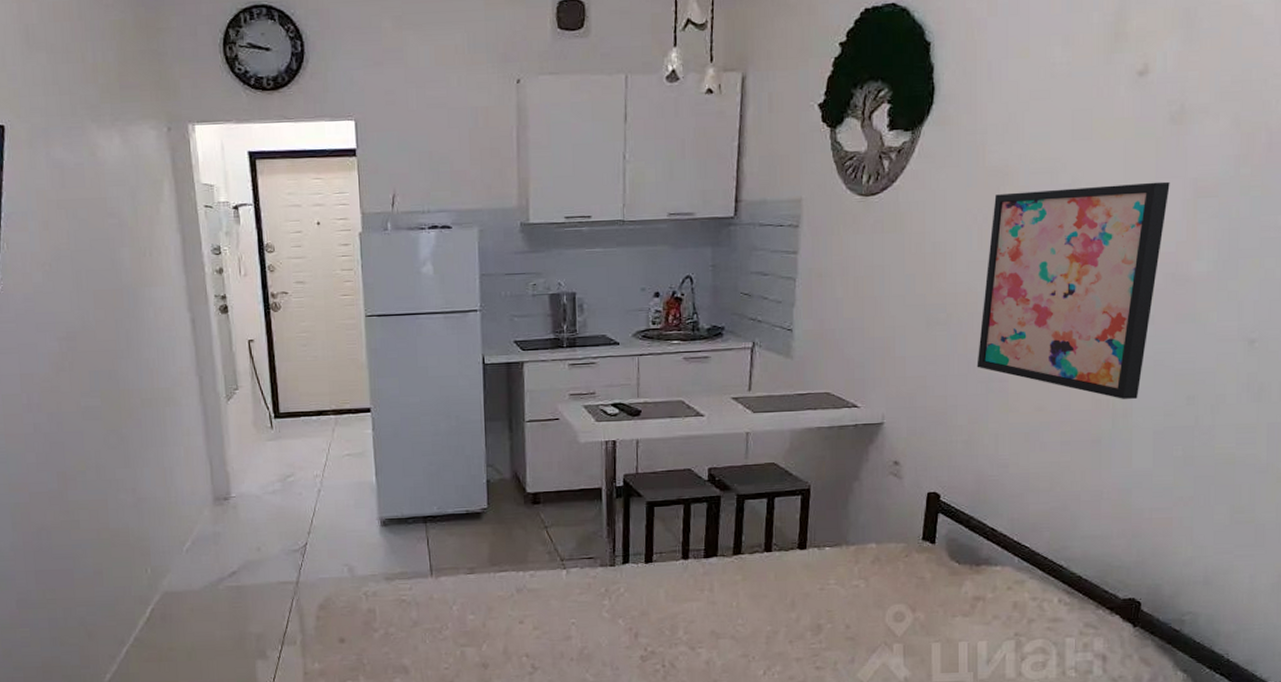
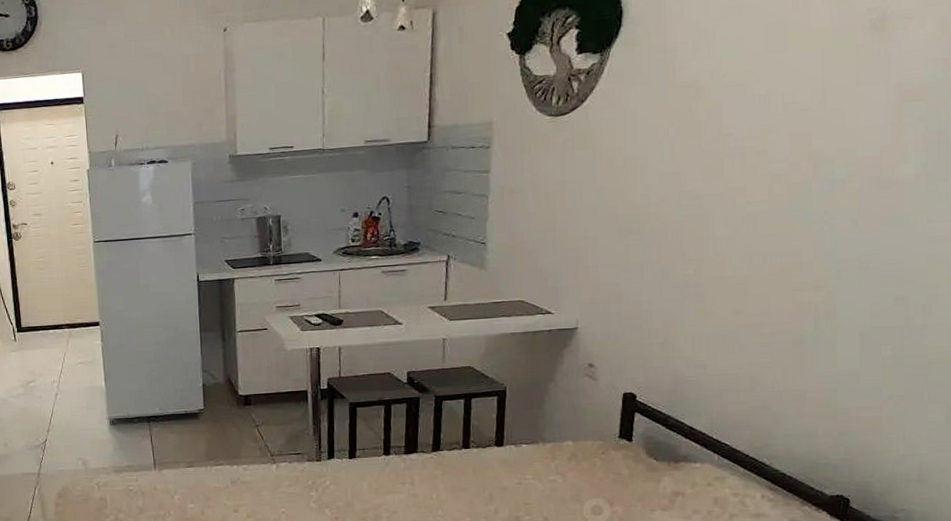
wall art: present [977,181,1170,399] -> none [671,87,872,301]

